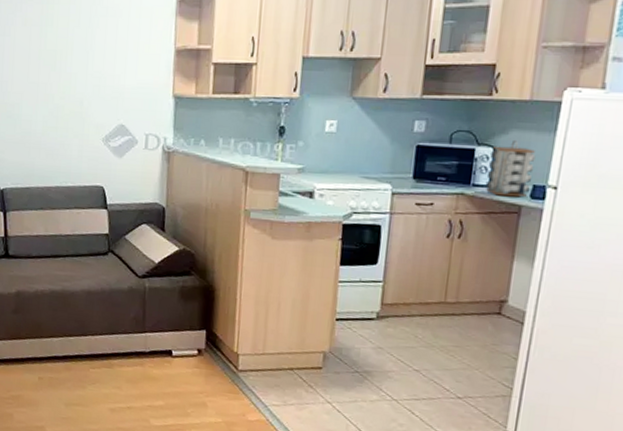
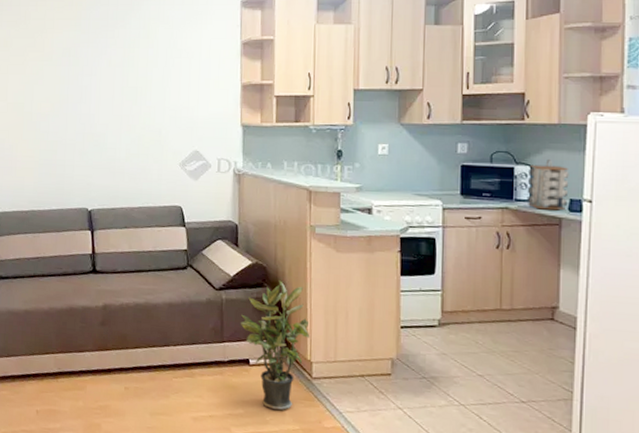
potted plant: none [163,268,239,404] -> present [240,280,310,411]

